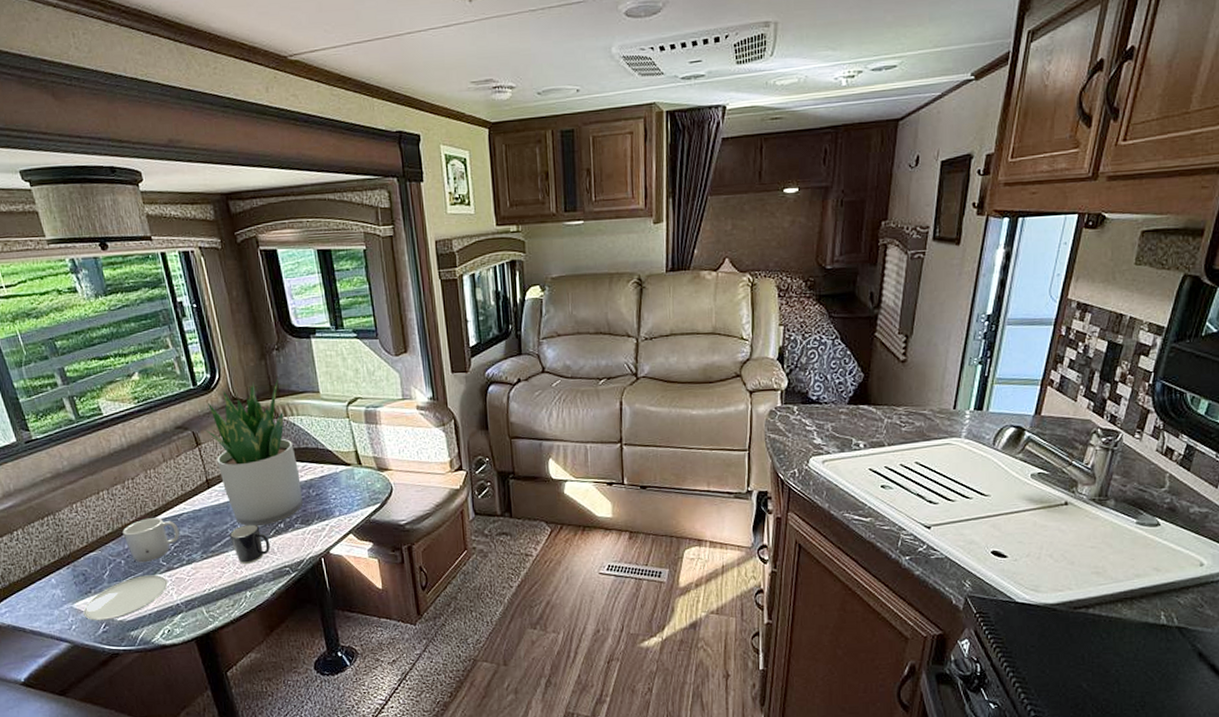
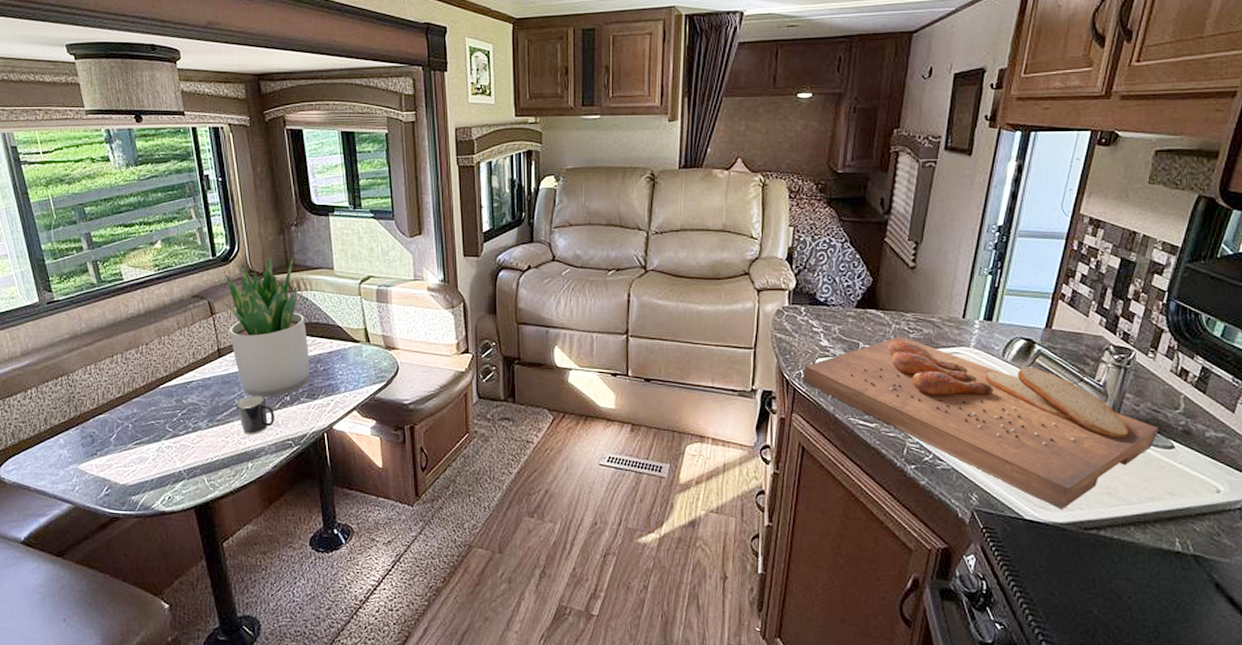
plate: present [83,575,168,621] -> none [88,440,172,484]
mug: present [123,518,180,563] -> none [133,384,188,428]
cutting board: none [797,430,1145,591] -> present [803,336,1159,509]

